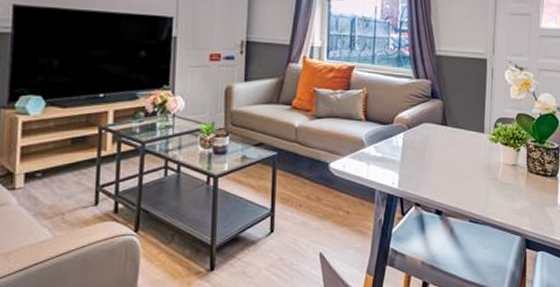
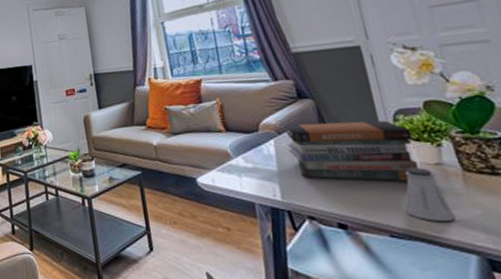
book stack: none [413,120,504,178] -> present [284,120,419,182]
saltshaker: none [485,167,514,210] -> present [405,167,456,221]

